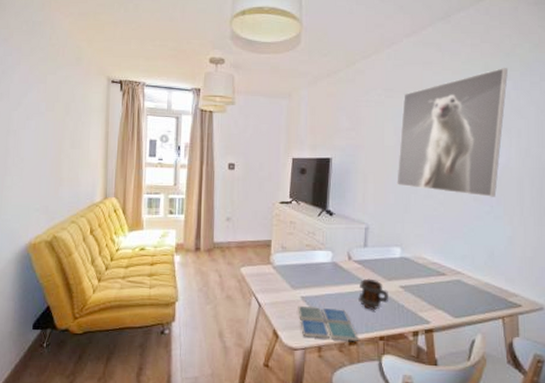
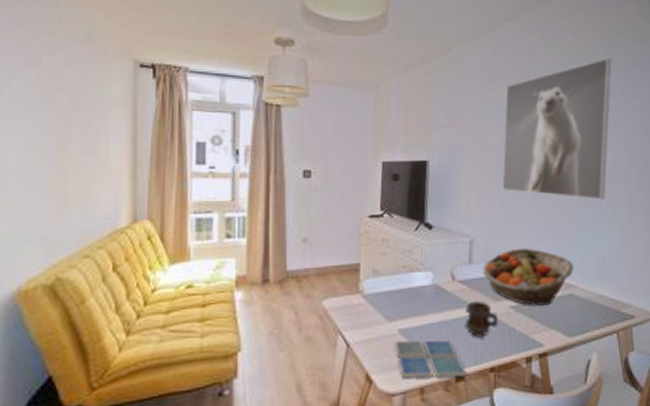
fruit basket: none [376,236,462,288] -> present [482,247,574,306]

